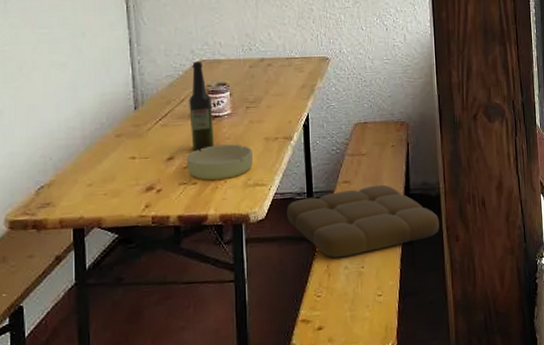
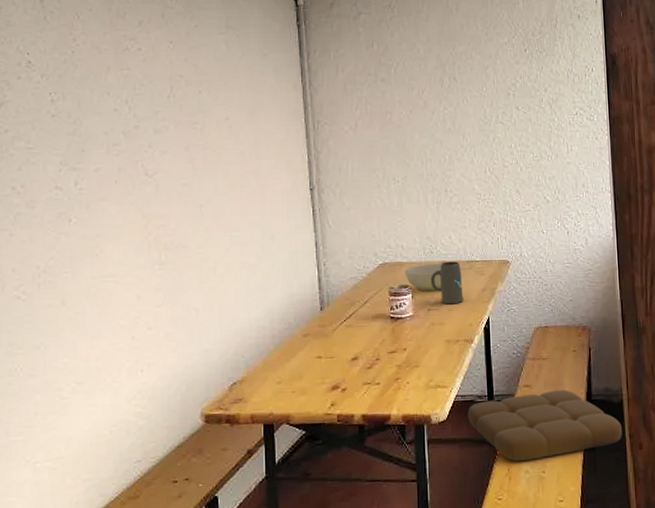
ashtray: present [186,144,253,181] -> none [370,345,434,381]
beer bottle: present [189,61,214,152] -> none [372,264,396,352]
bowl: none [222,60,261,89] -> present [405,263,442,292]
beer mug: none [249,58,283,102] -> present [430,261,464,305]

